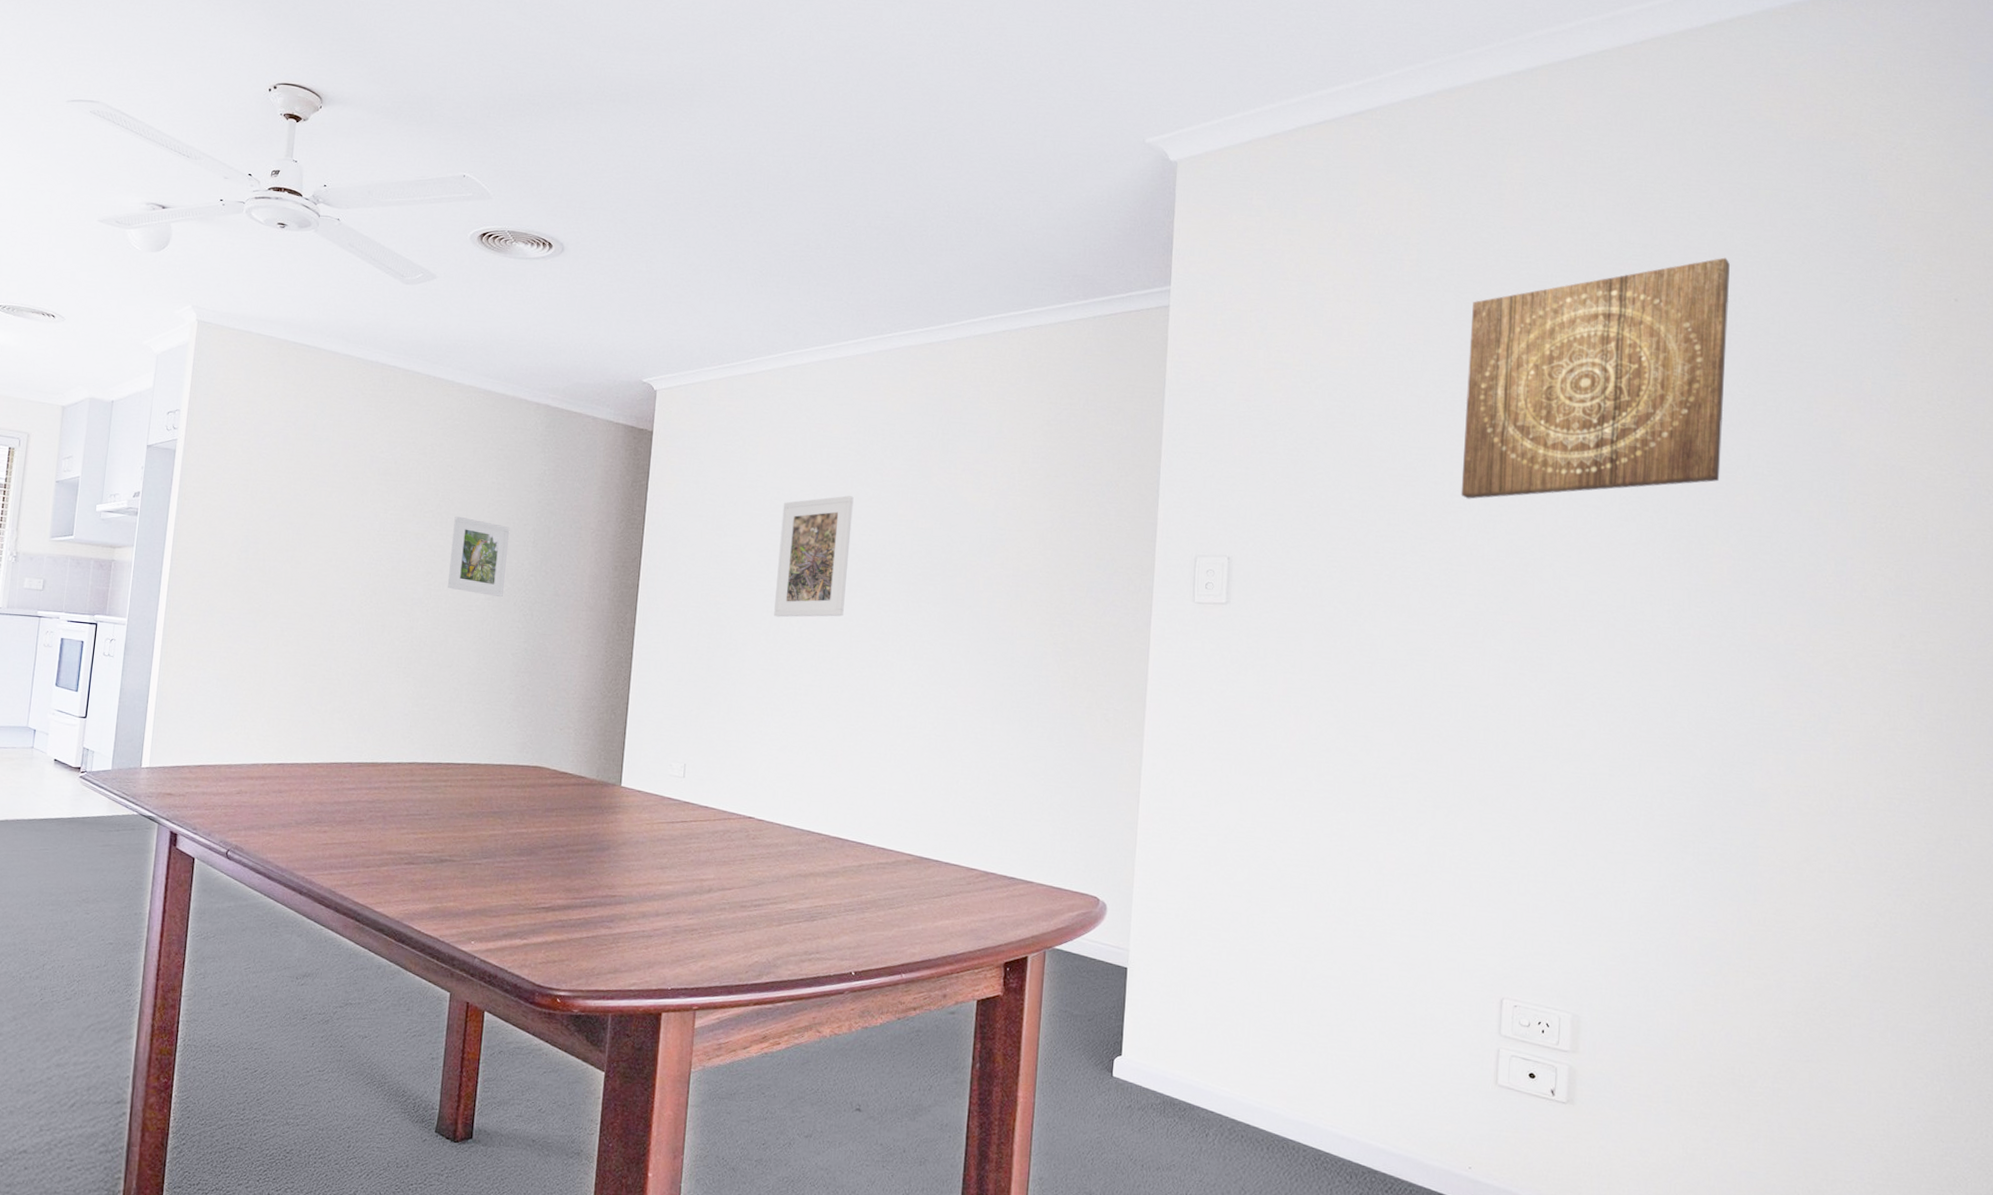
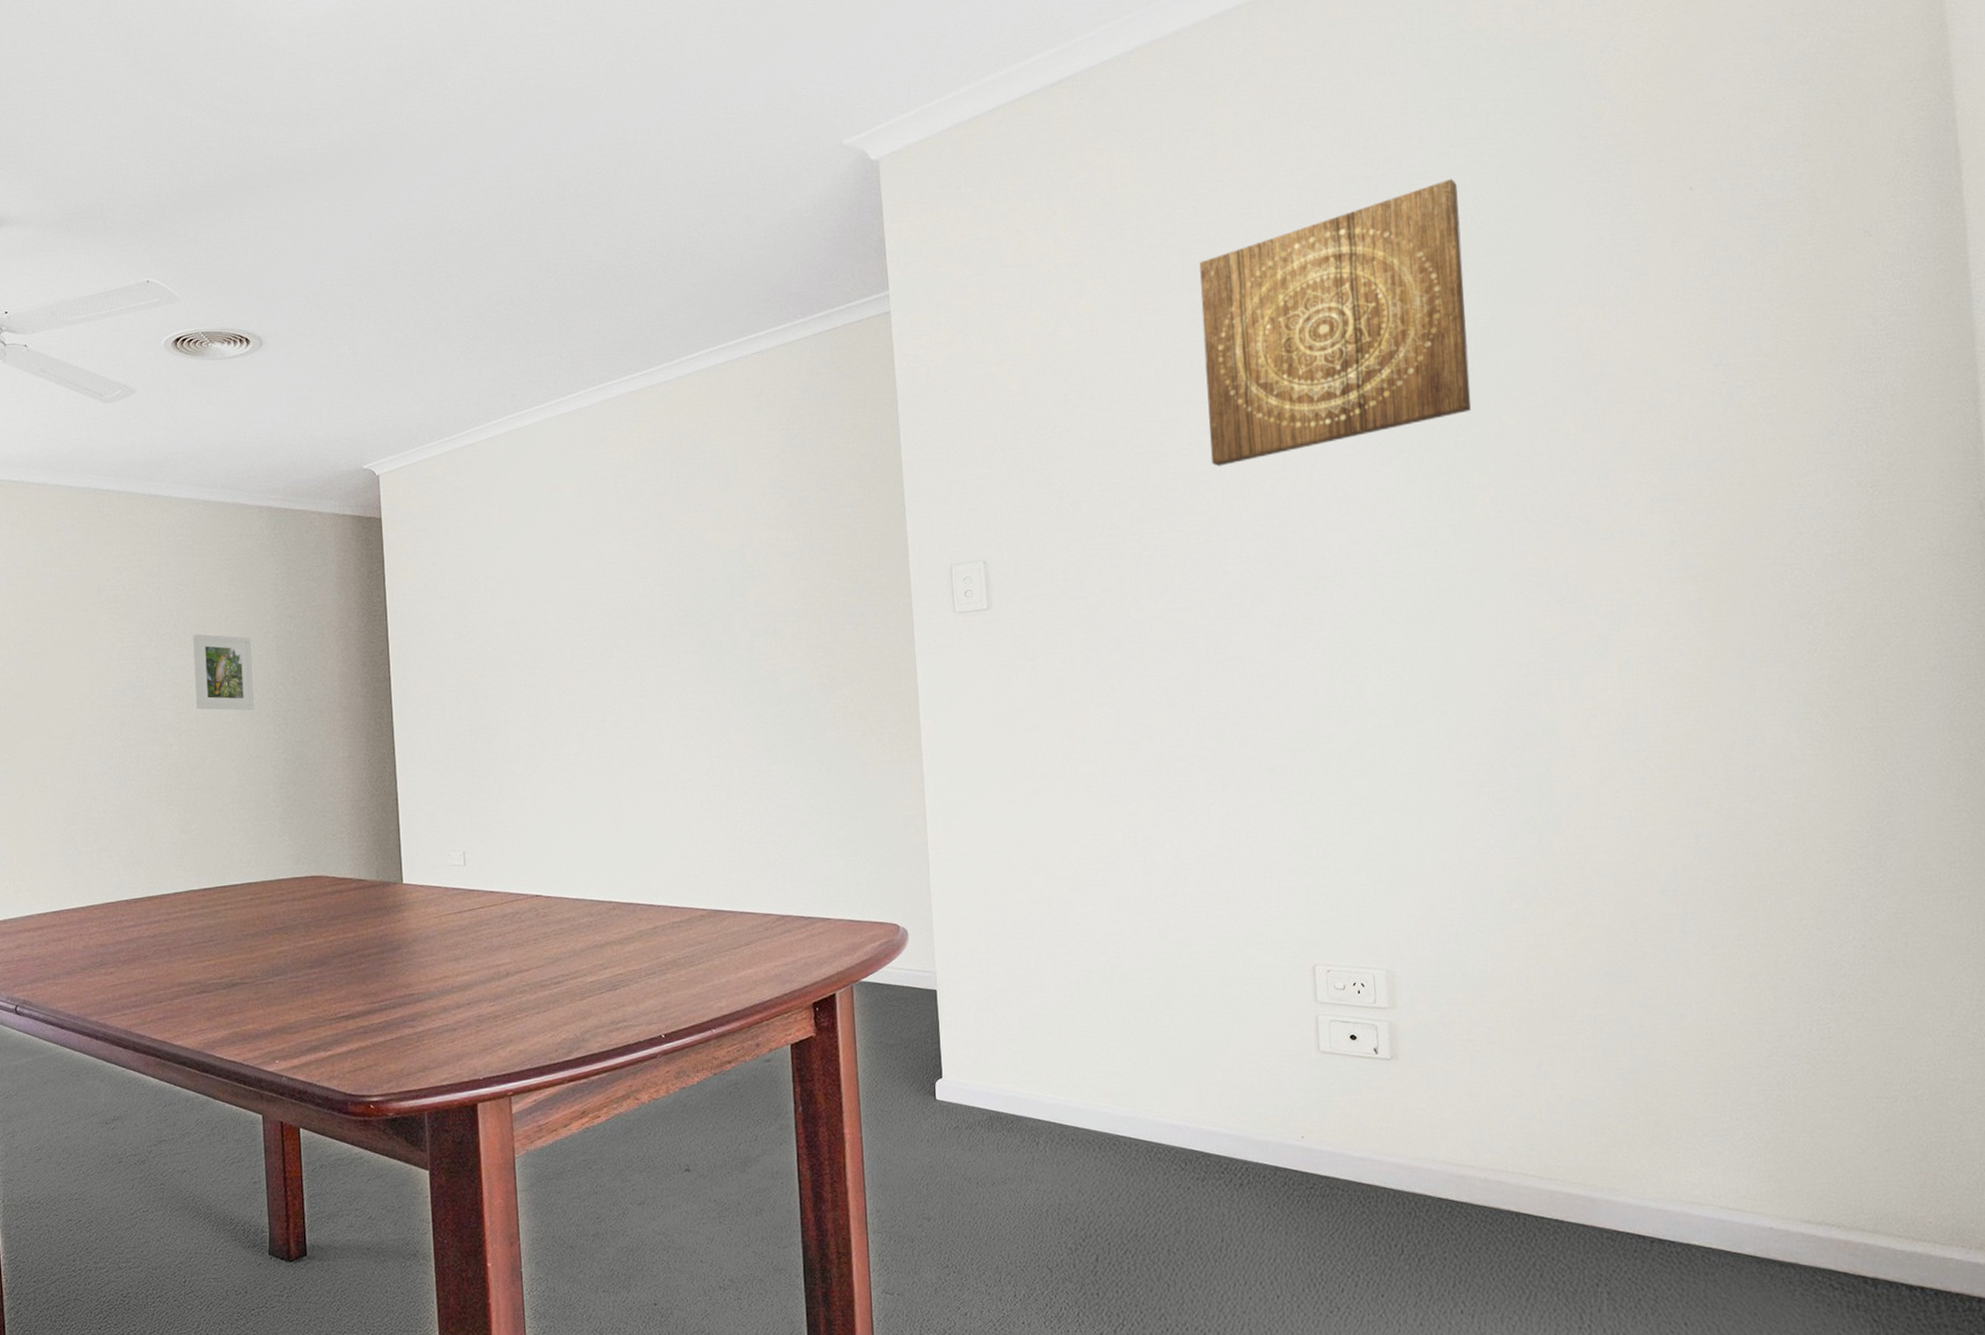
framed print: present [774,495,854,617] -> none [525,555,602,690]

